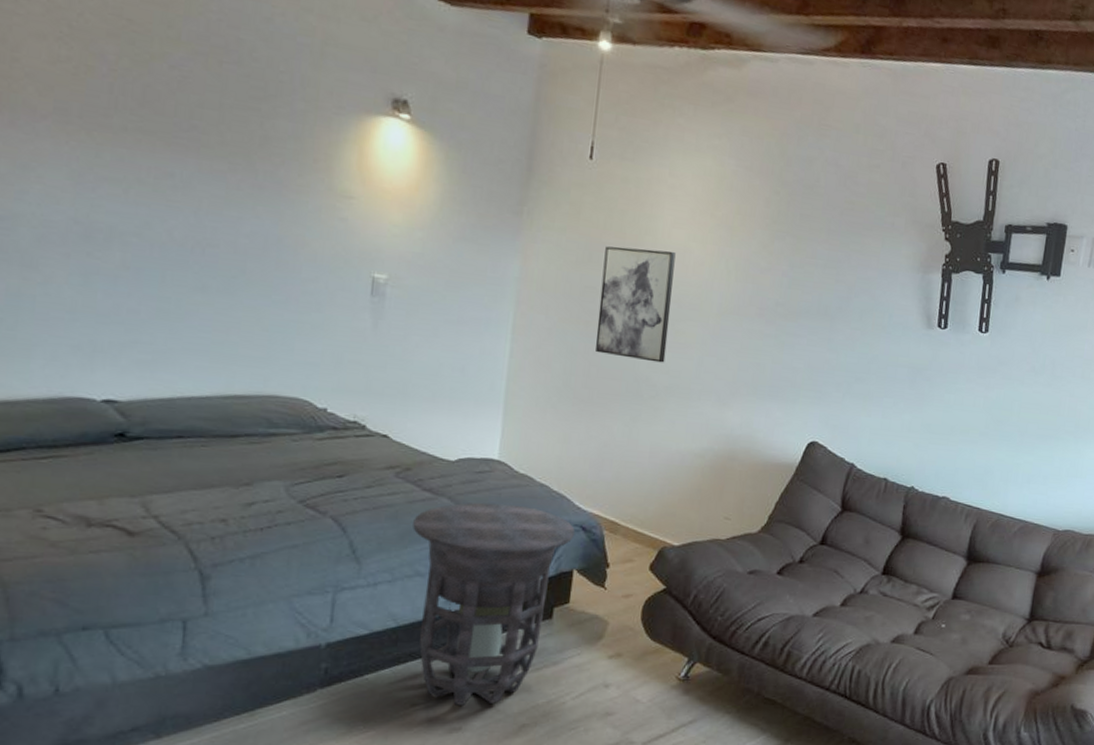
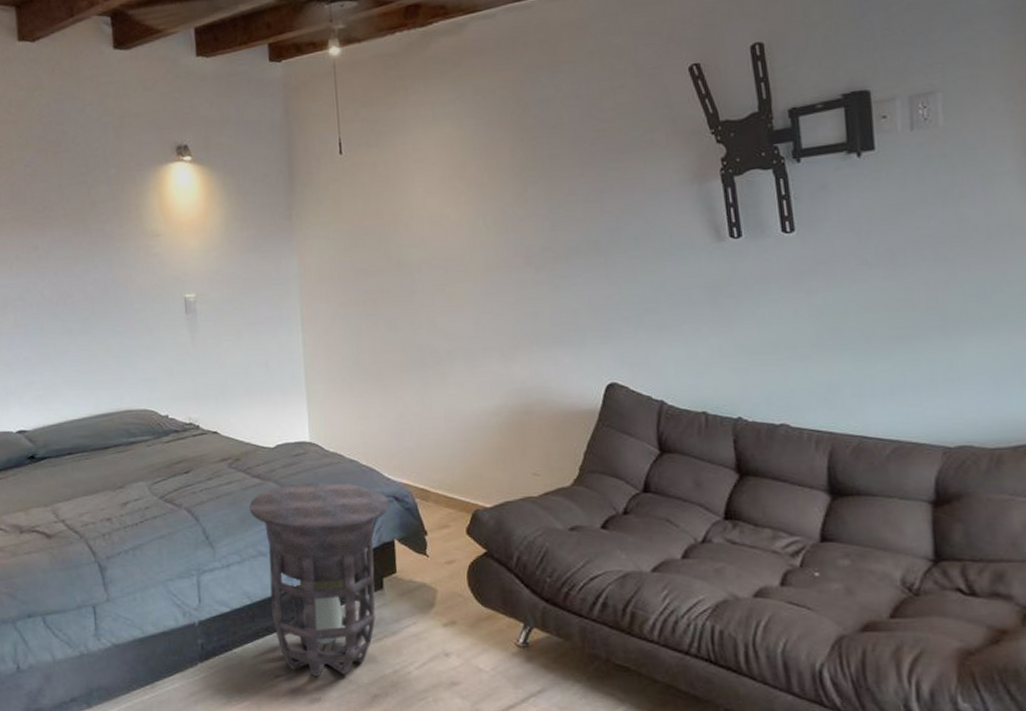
wall art: present [595,246,676,363] -> none [368,220,443,329]

